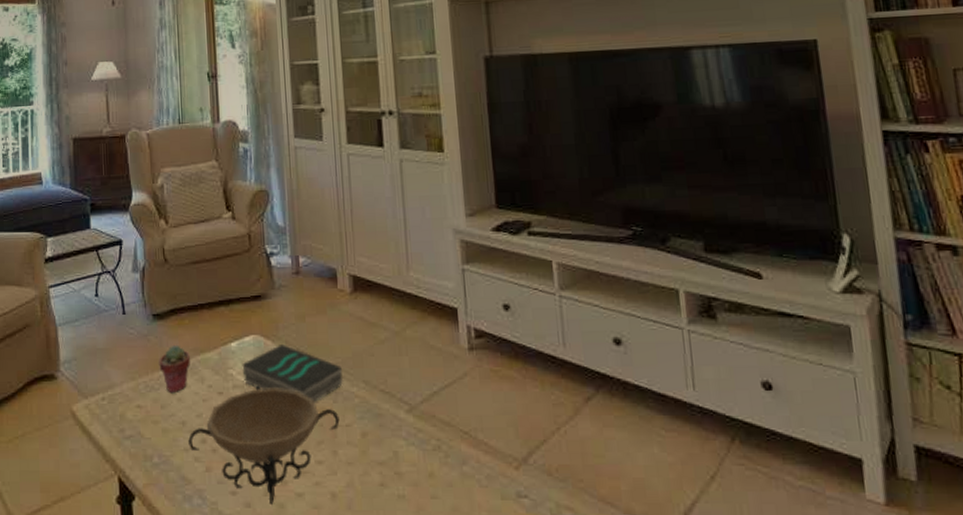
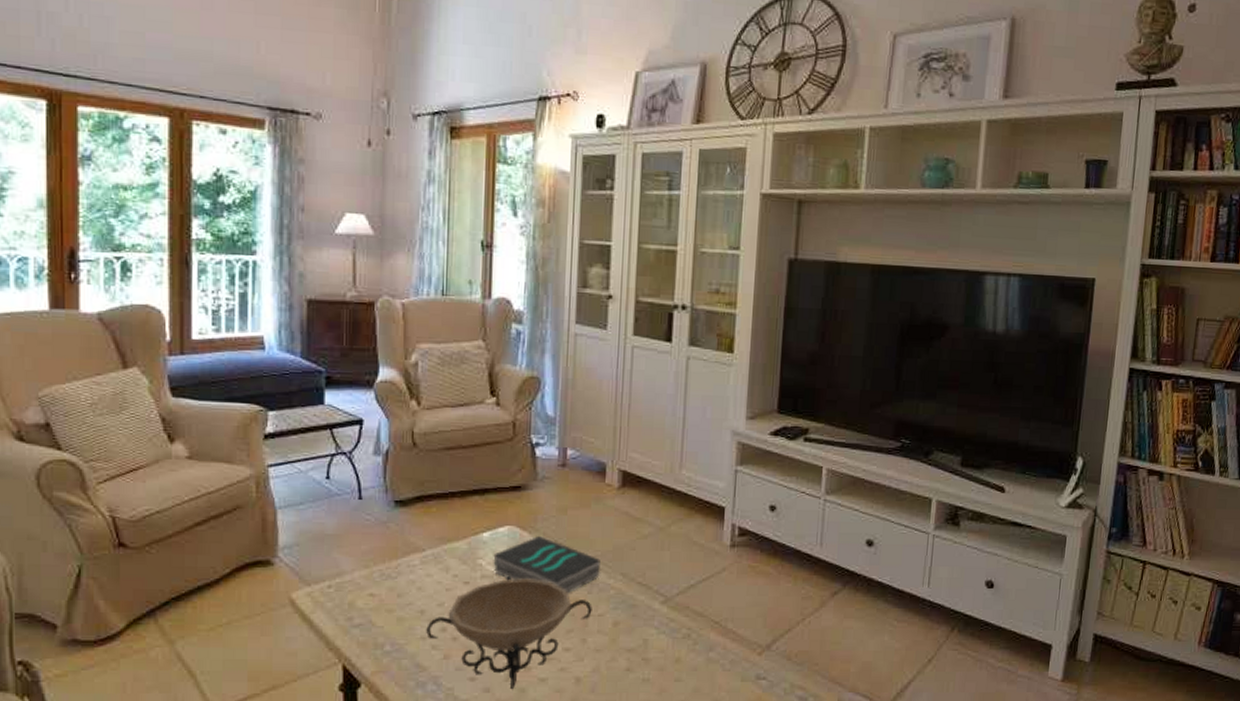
potted succulent: present [159,344,191,394] -> none [398,533,436,582]

